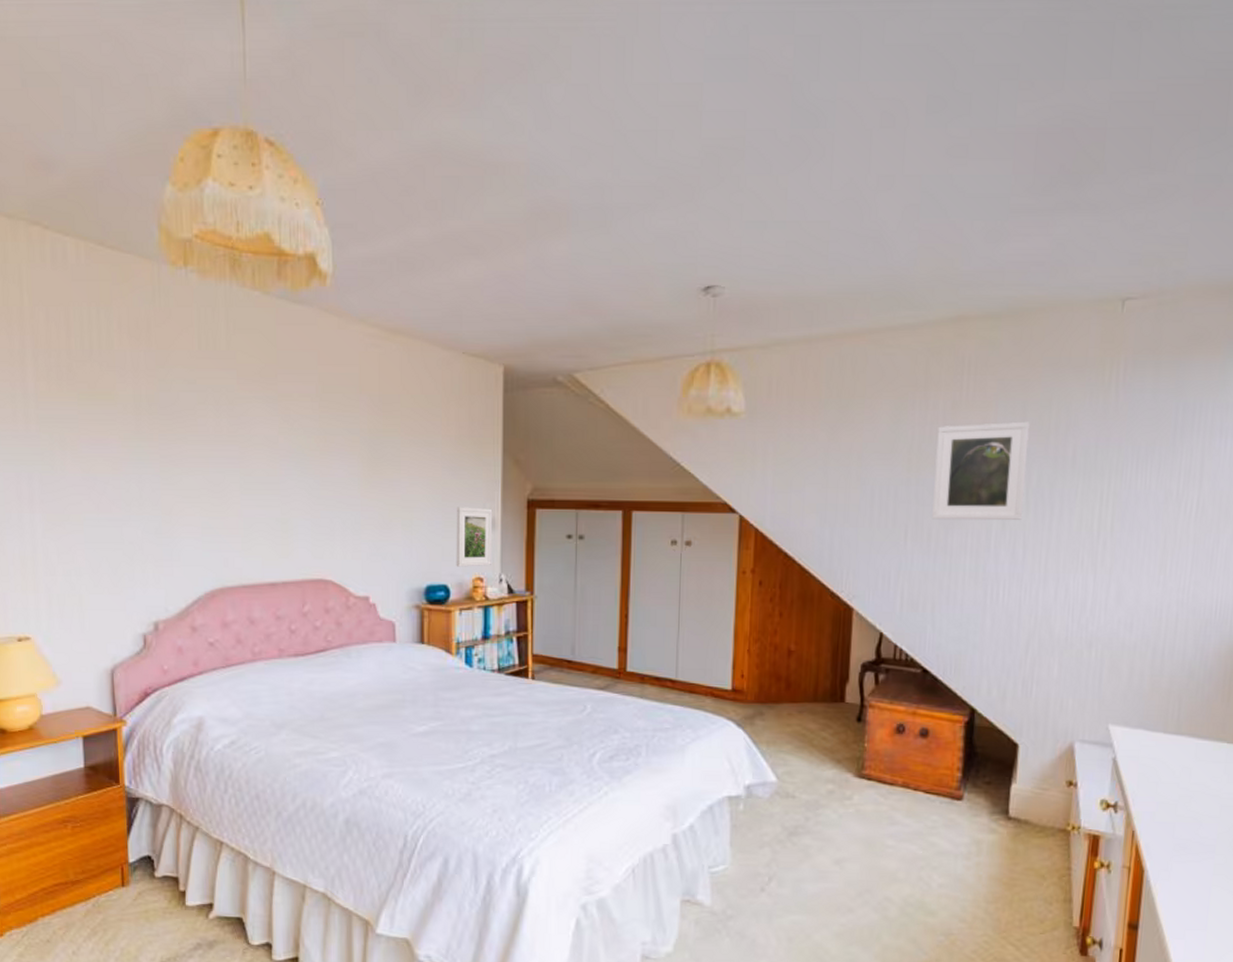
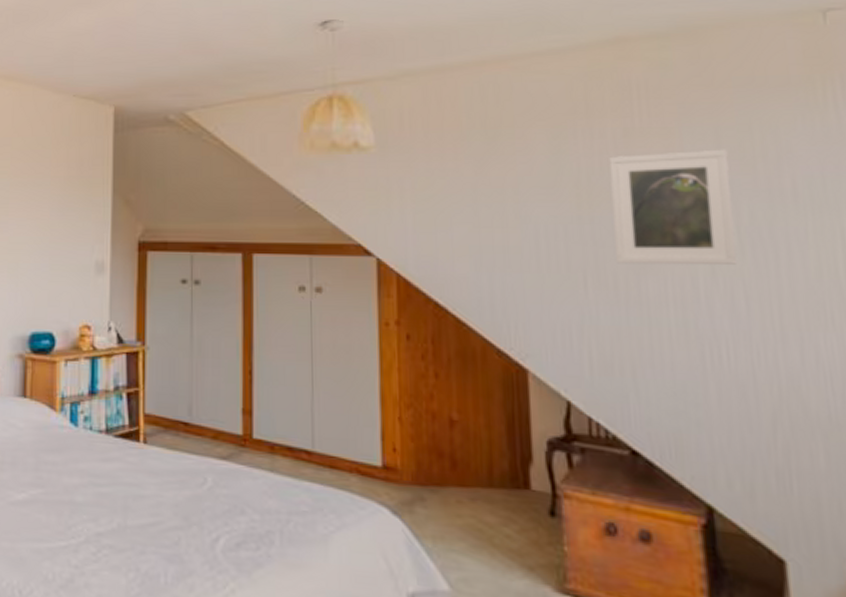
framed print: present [456,507,493,567] -> none [62,249,102,314]

